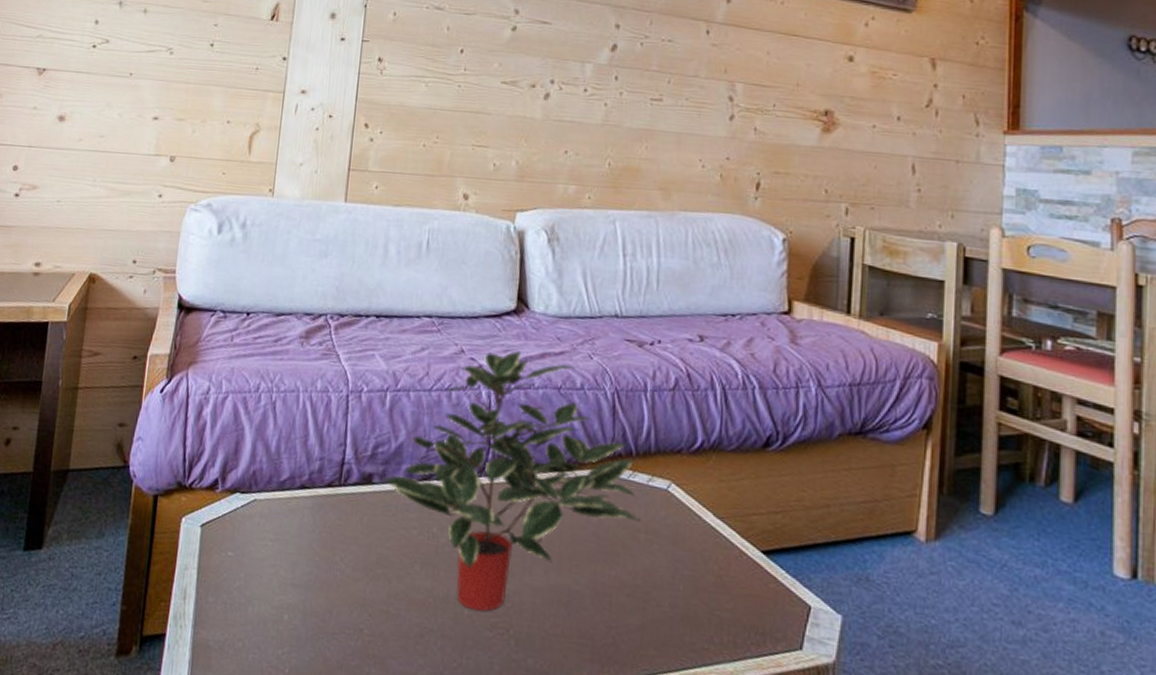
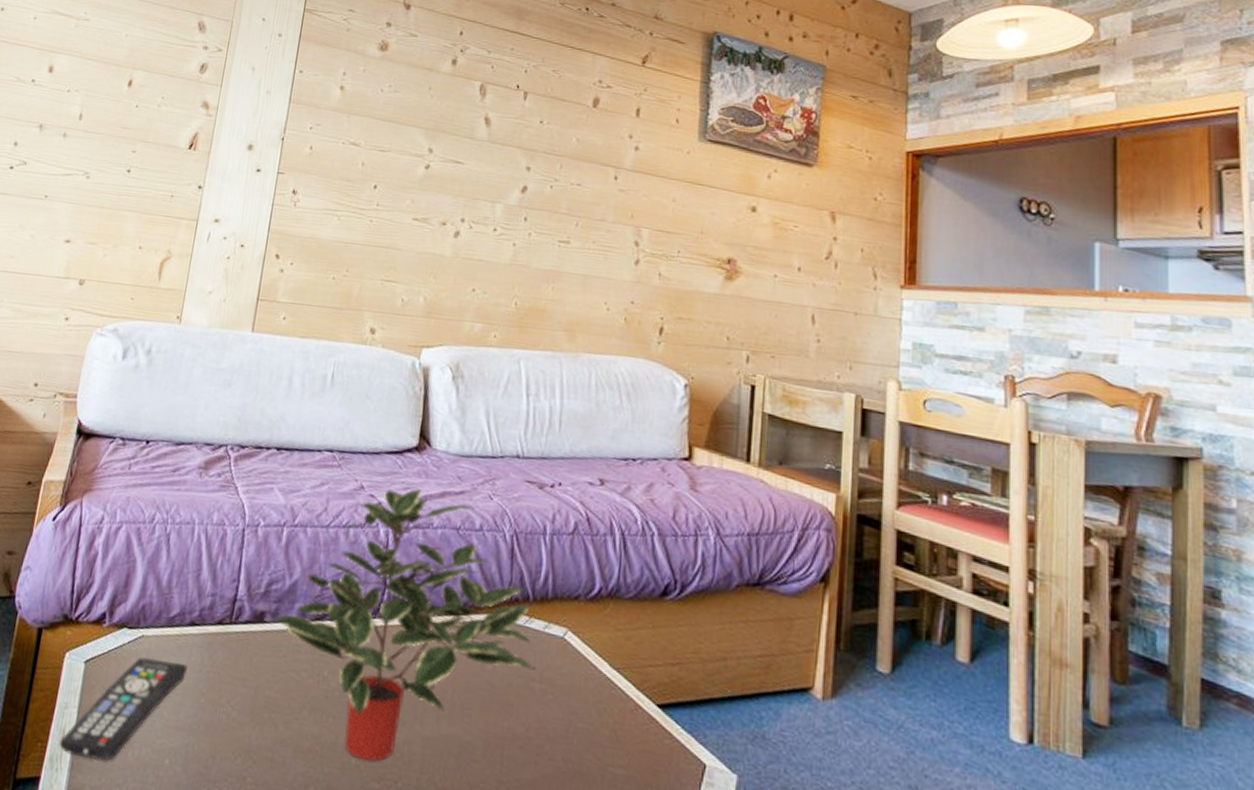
remote control: none [181,519,301,617] -> present [59,657,188,761]

